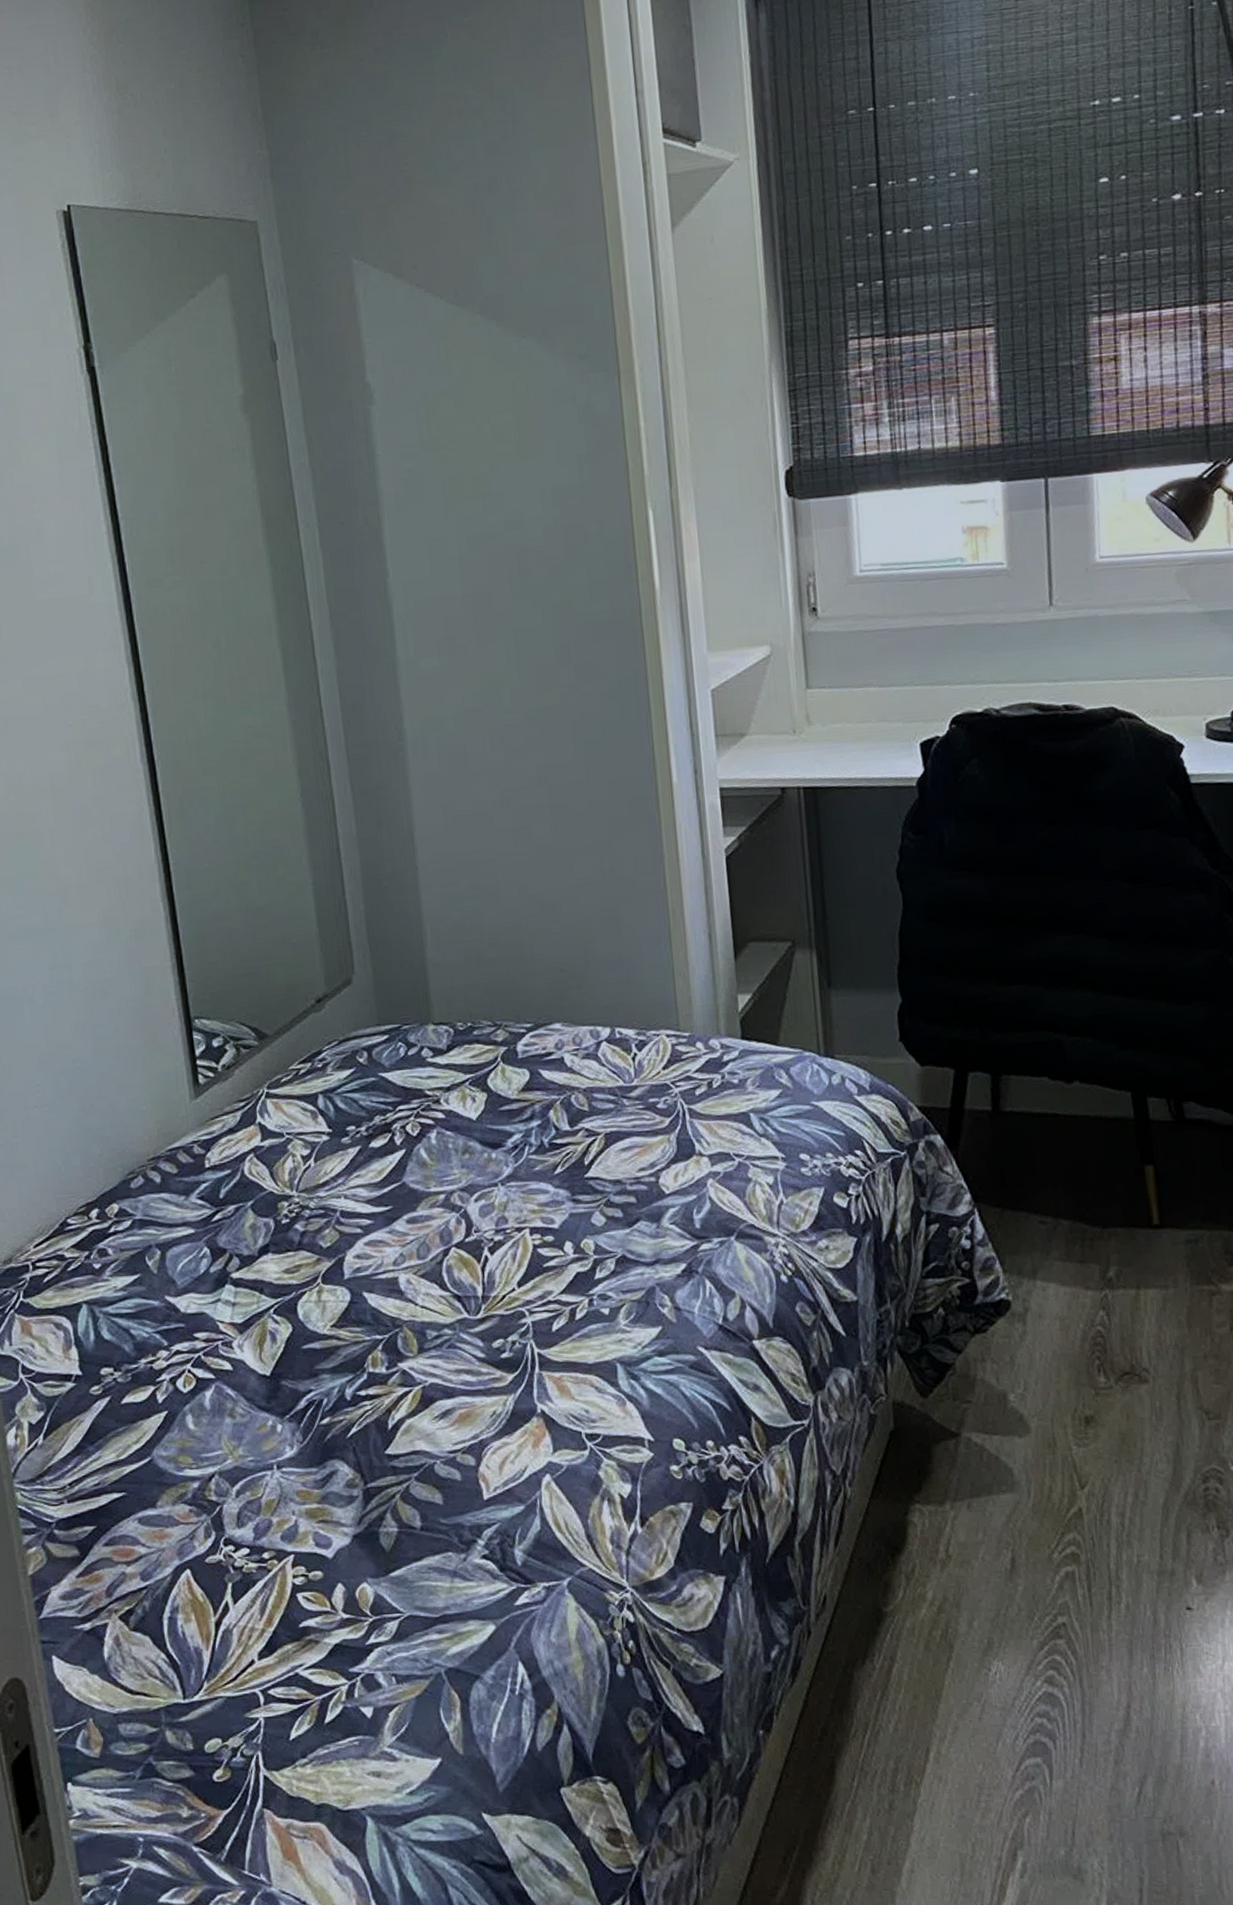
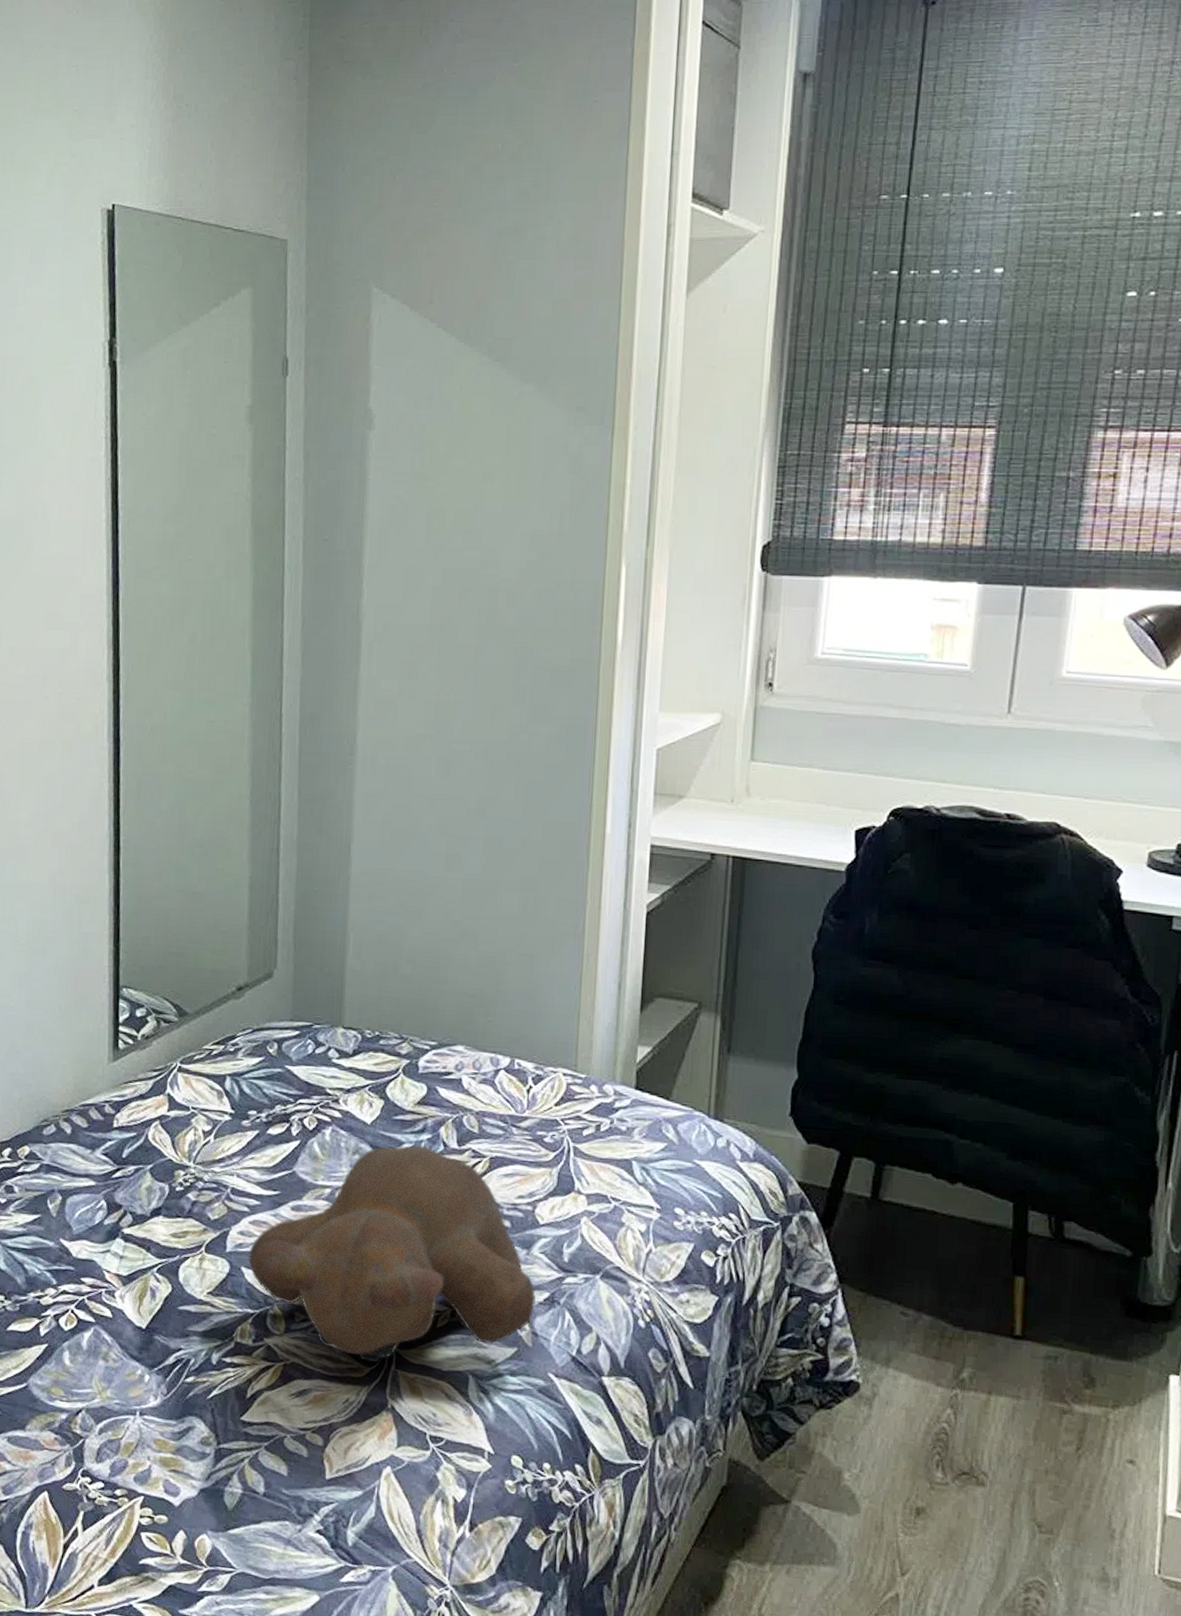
teddy bear: none [368,1133,674,1369] -> present [248,1145,537,1363]

